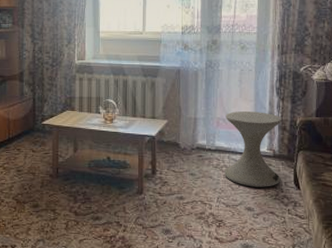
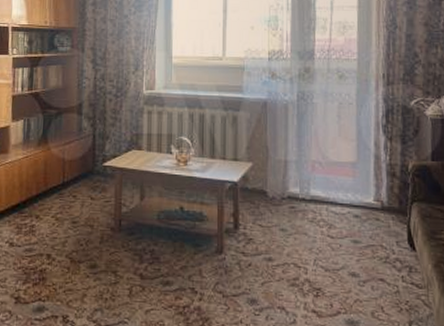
side table: present [224,111,282,187] -> none [322,153,390,248]

